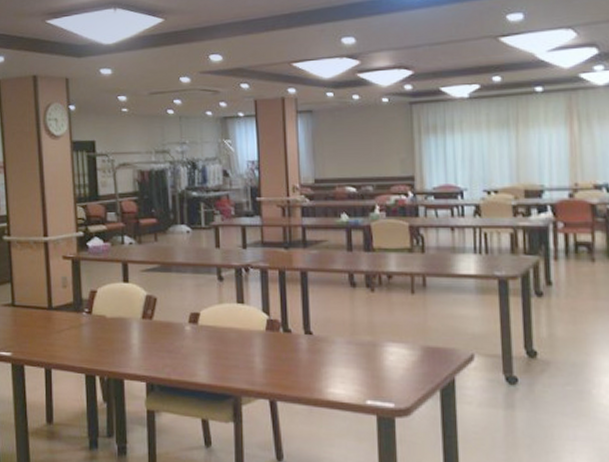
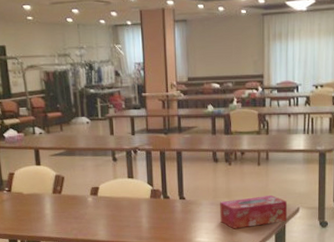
tissue box: none [360,335,458,379] -> present [220,195,288,229]

